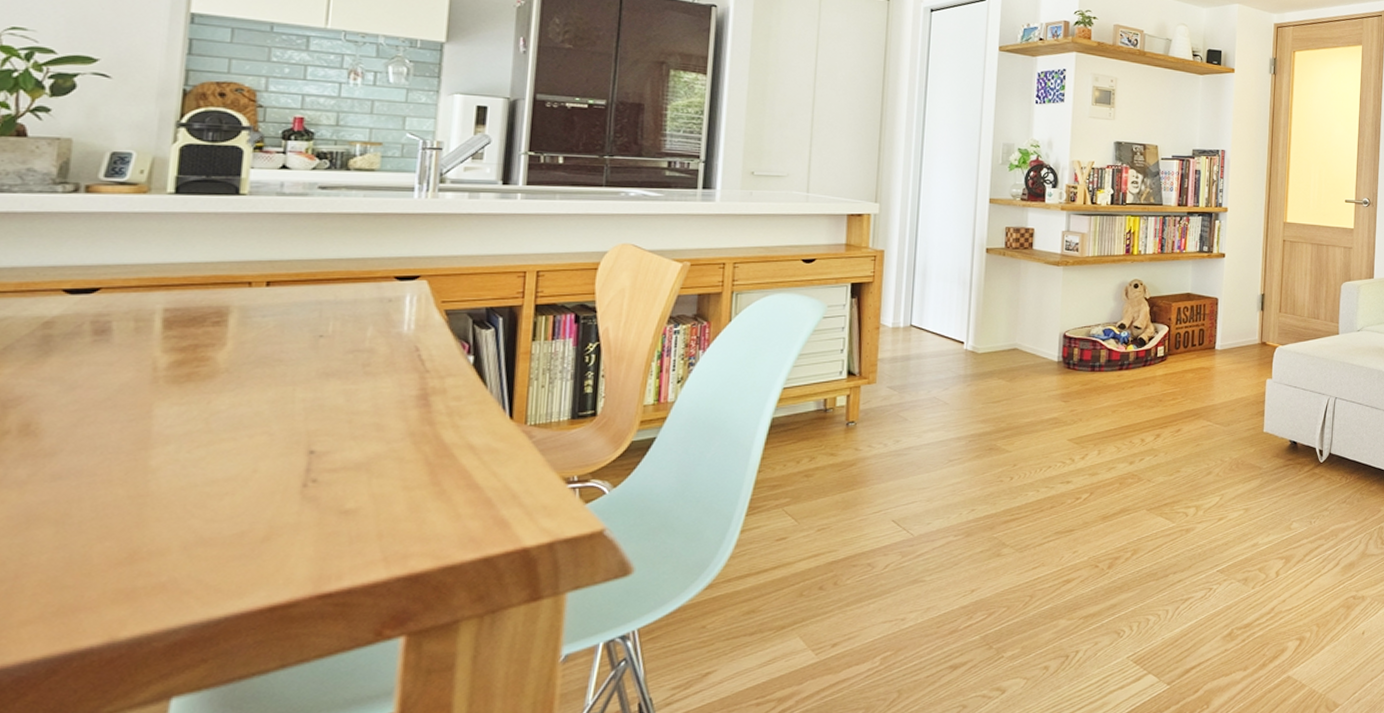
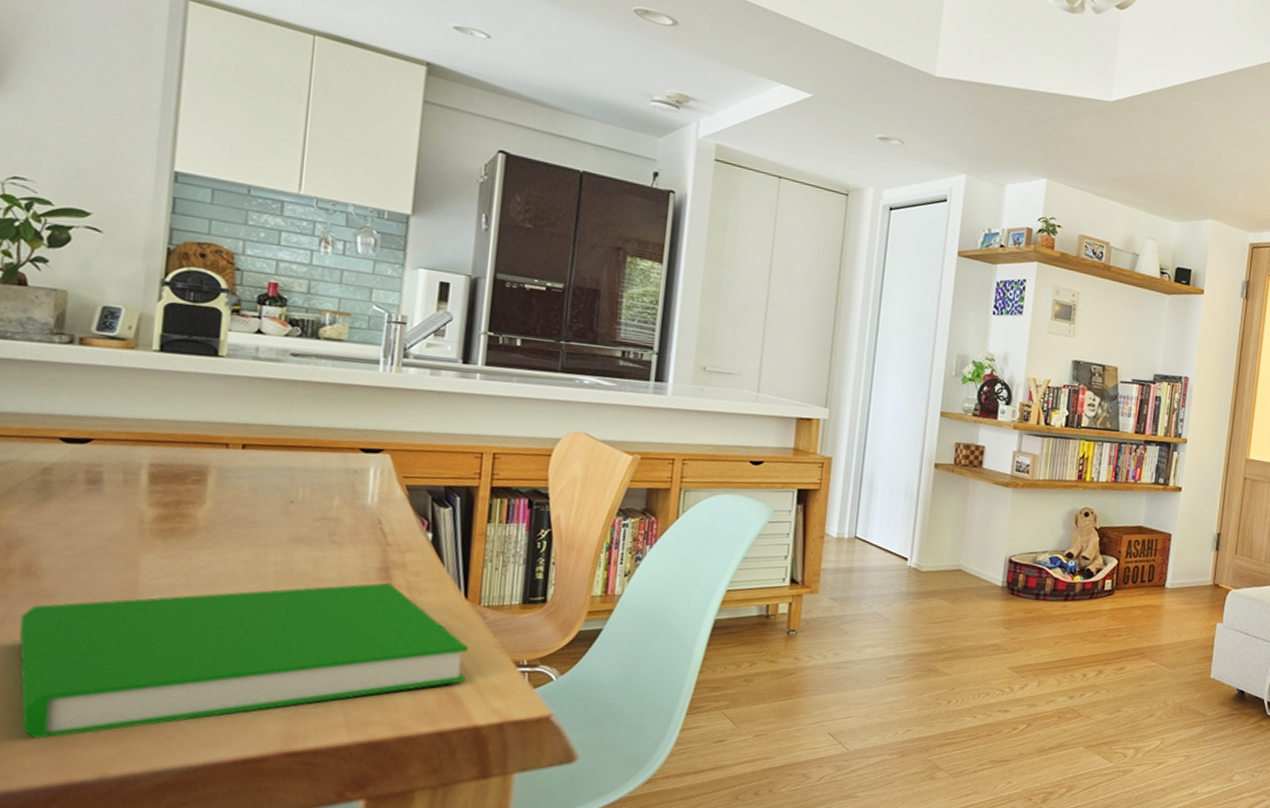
book: none [15,409,514,607] -> present [19,582,468,739]

